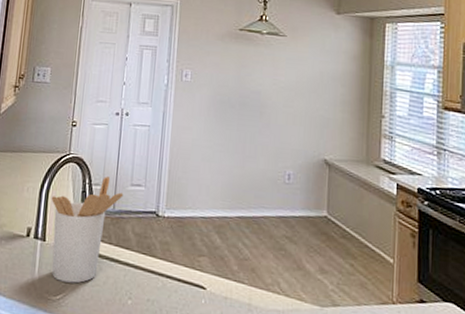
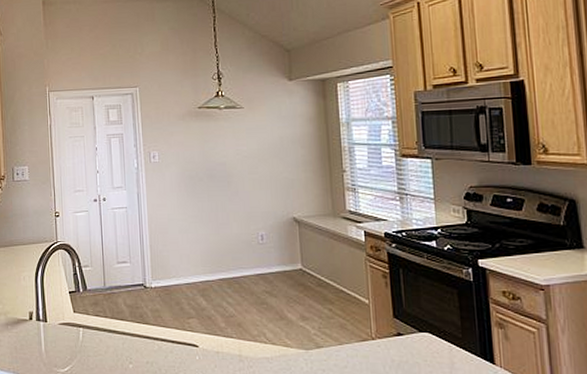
utensil holder: present [51,176,124,284] -> none [46,258,112,356]

